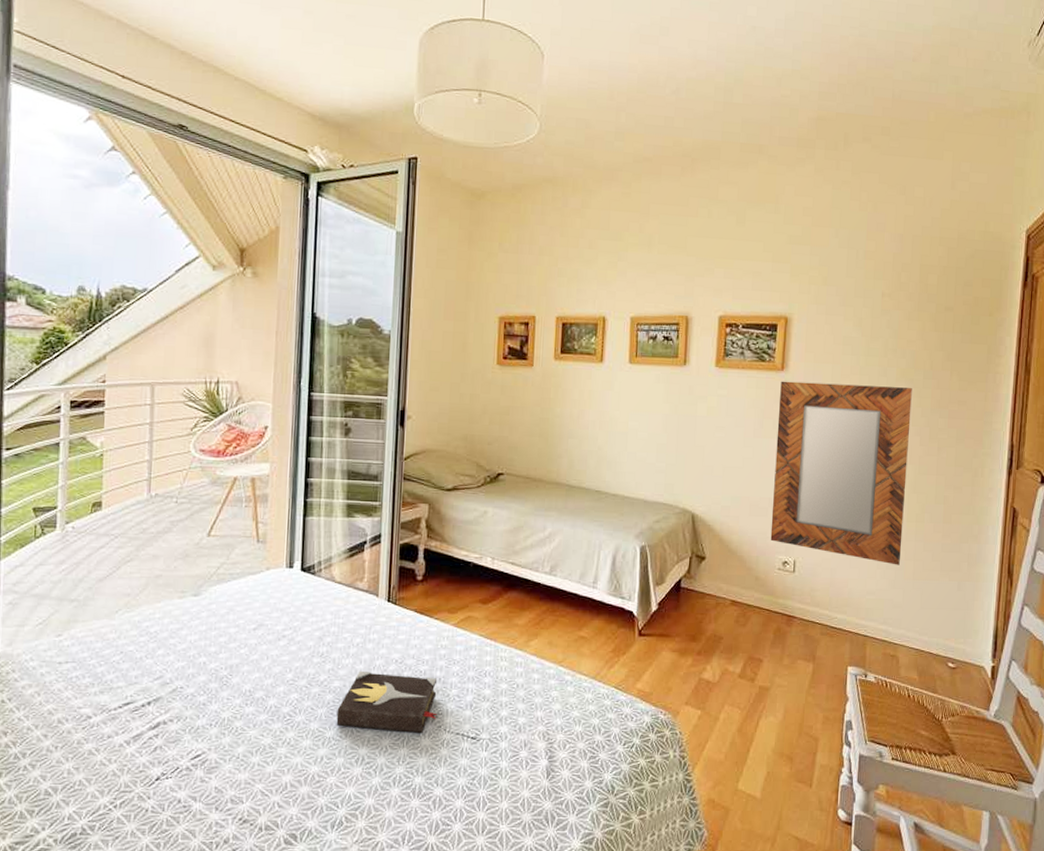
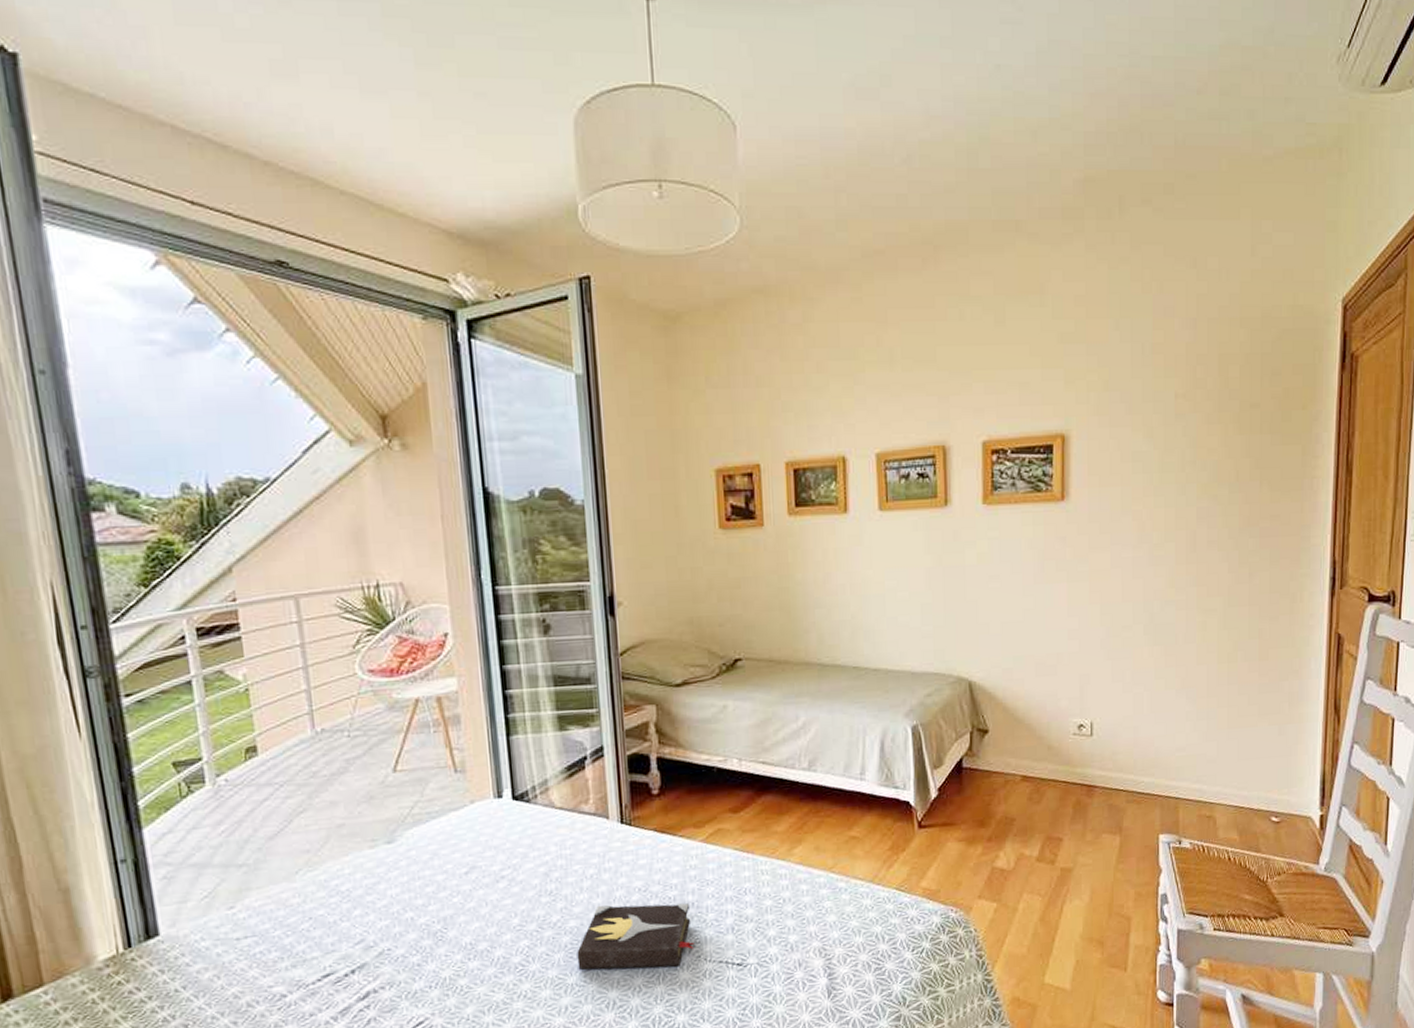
home mirror: present [770,381,912,565] -> none [1061,506,1216,715]

